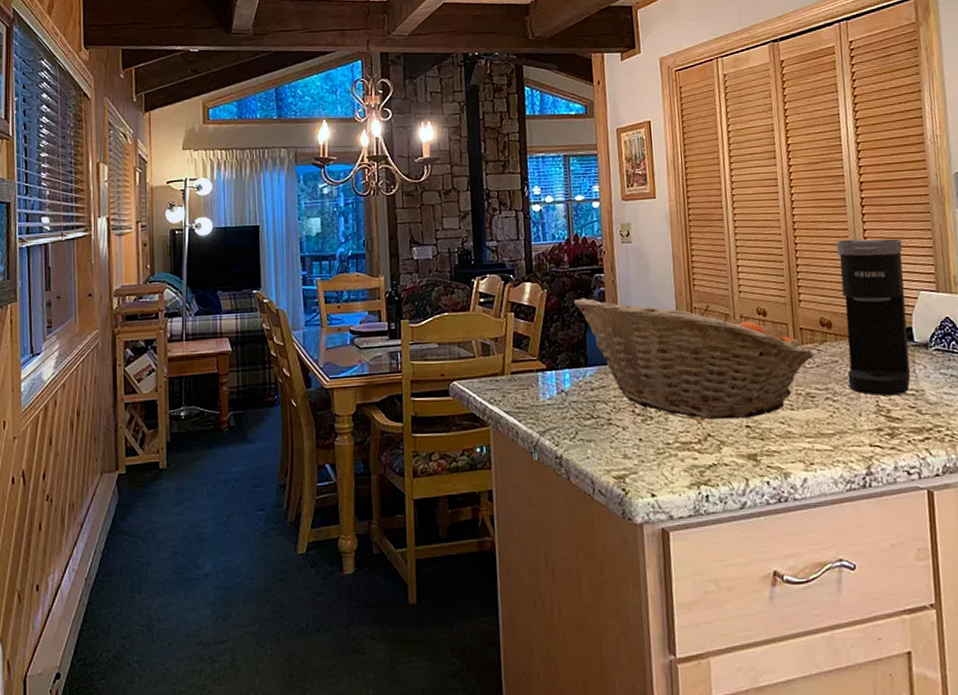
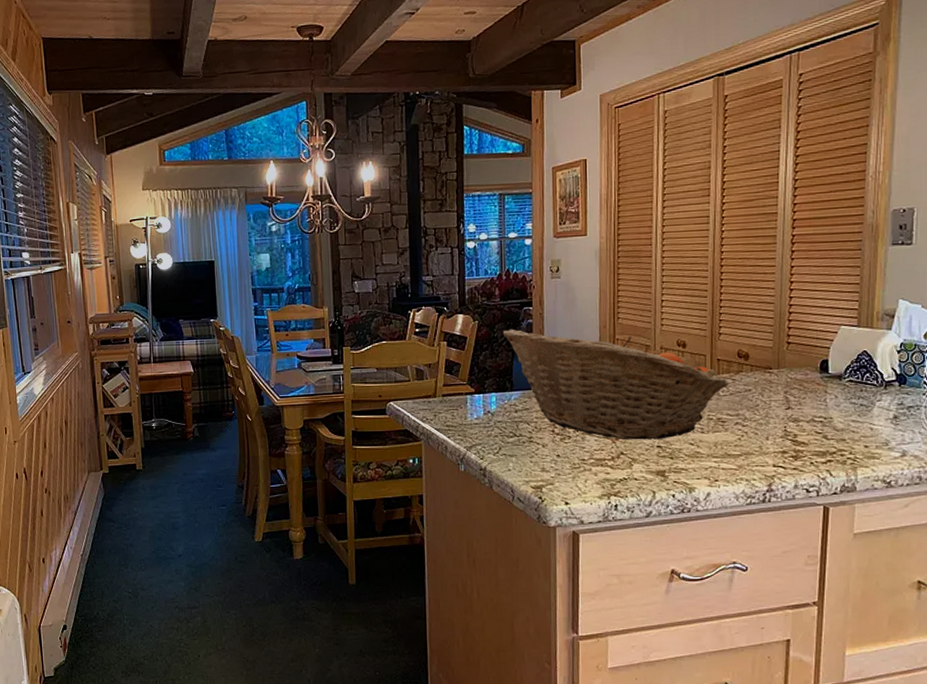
coffee maker: present [836,238,911,396] -> none [759,275,828,422]

